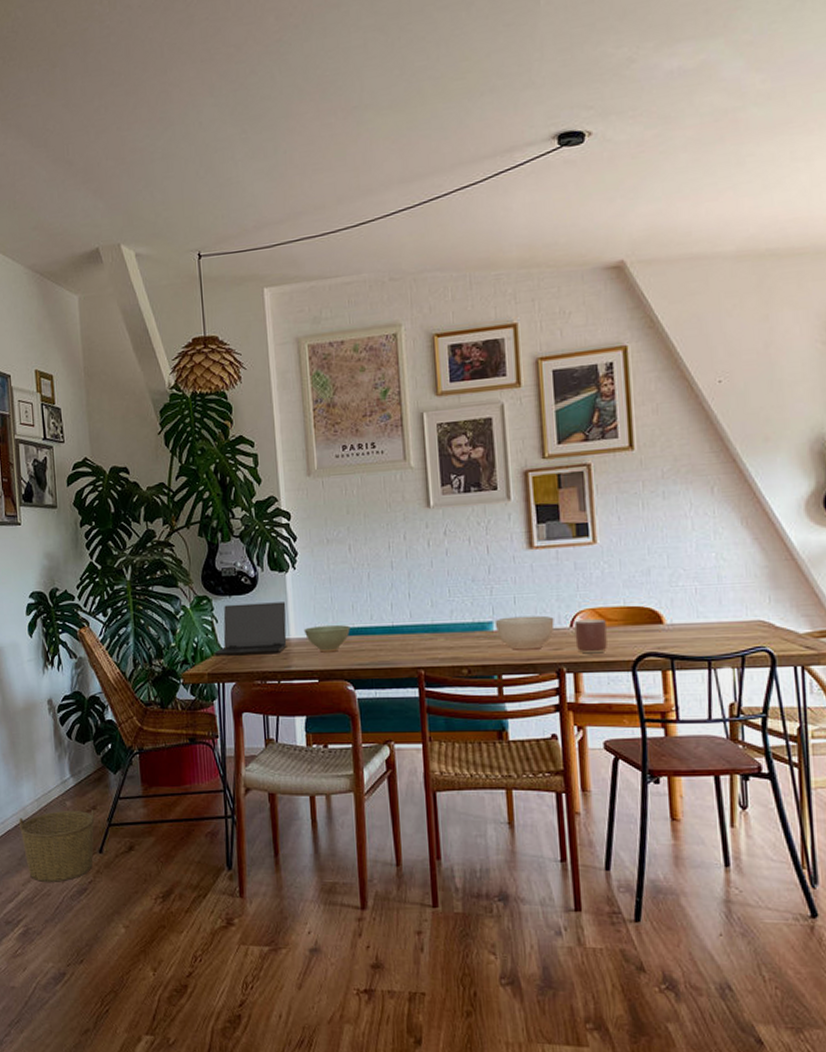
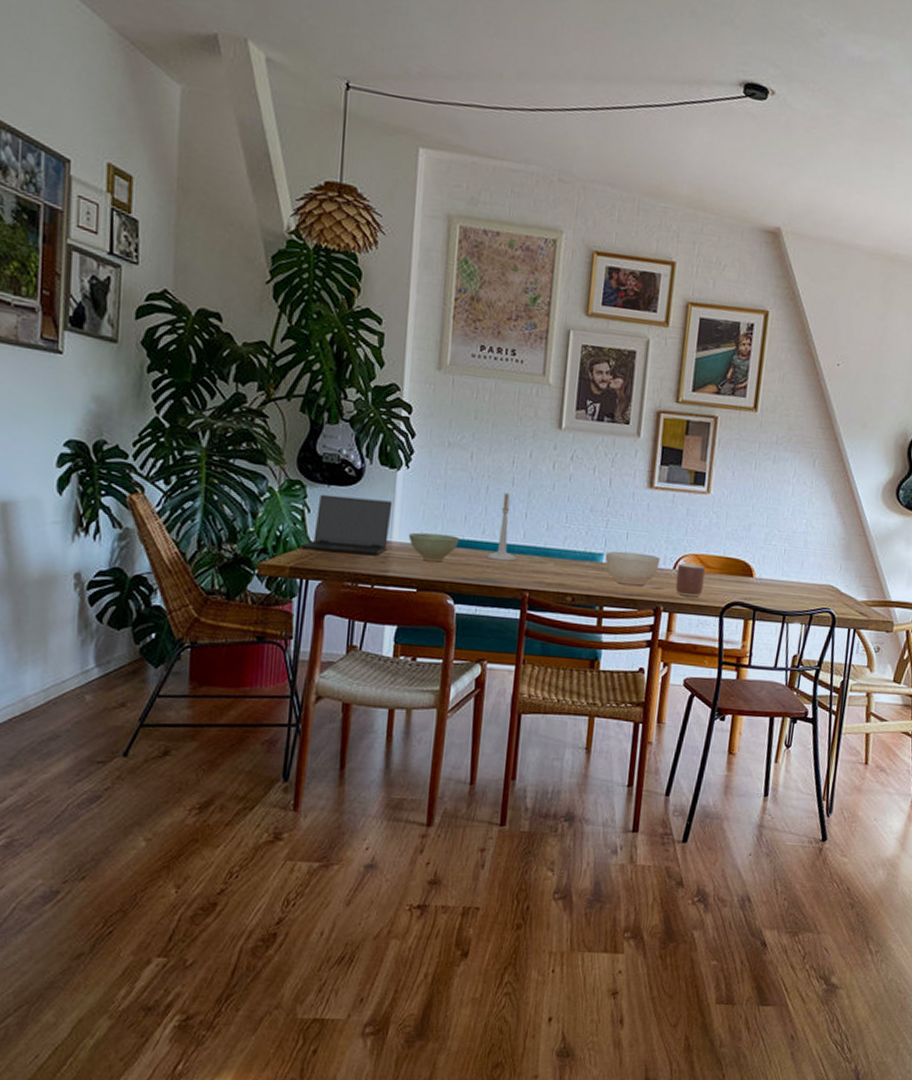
basket: present [19,810,95,882] -> none [15,705,123,788]
candlestick: none [378,577,407,643] -> present [486,493,516,562]

